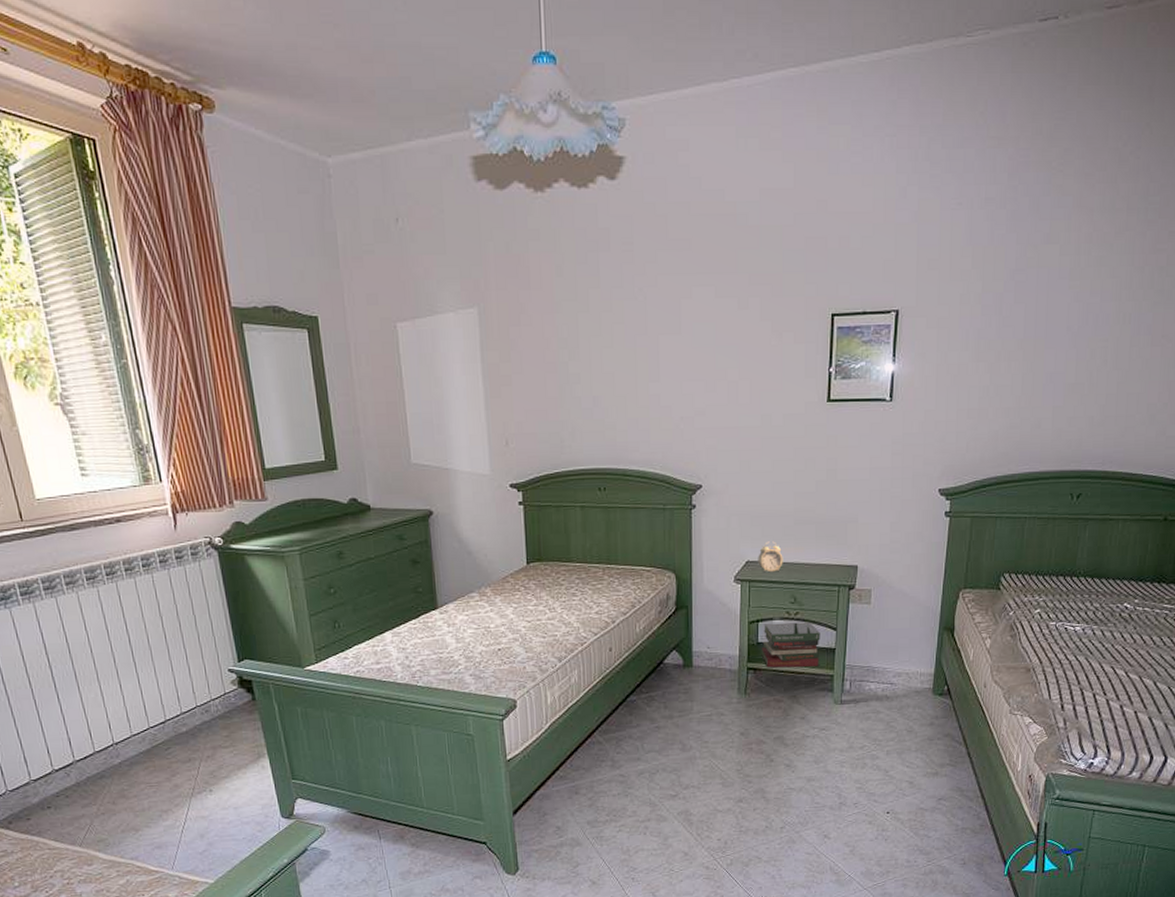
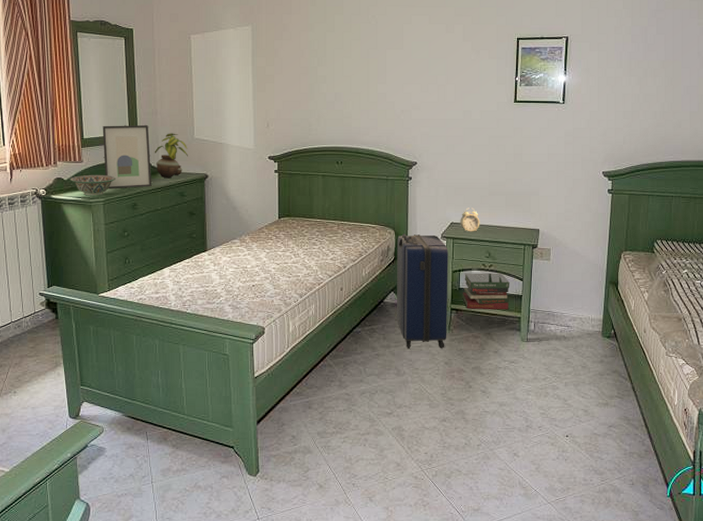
decorative bowl: none [253,515,312,544] -> present [70,174,115,196]
picture frame: none [289,447,360,535] -> present [102,124,152,190]
potted plant: none [360,457,405,518] -> present [154,133,188,179]
suitcase: none [678,577,744,720] -> present [397,233,448,350]

